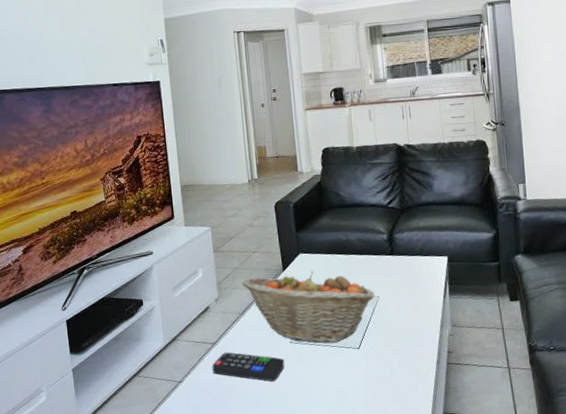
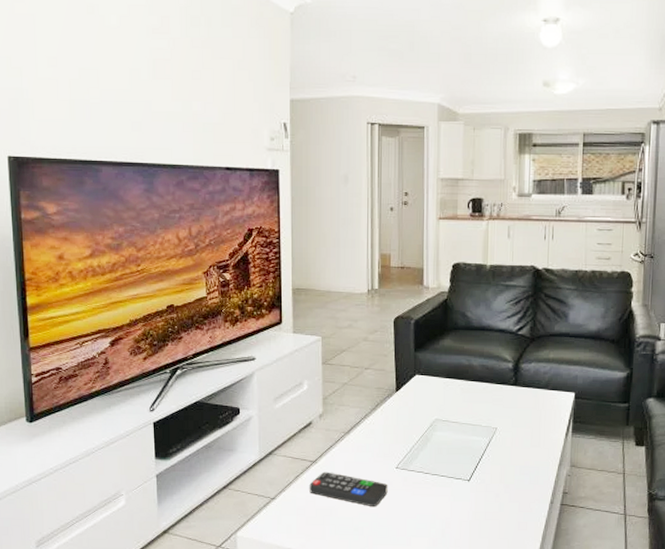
fruit basket: present [242,271,375,343] -> none [350,395,493,472]

